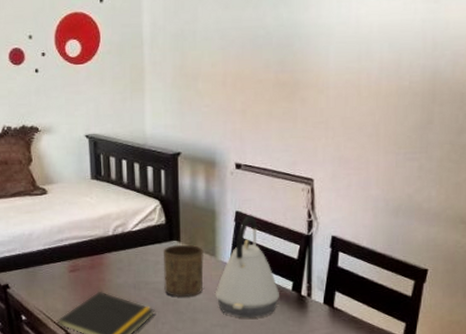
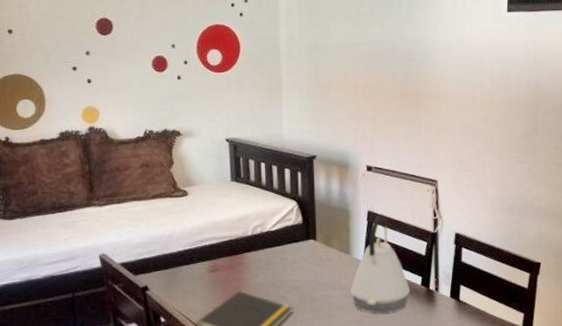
cup: present [163,244,205,298] -> none [300,243,340,295]

